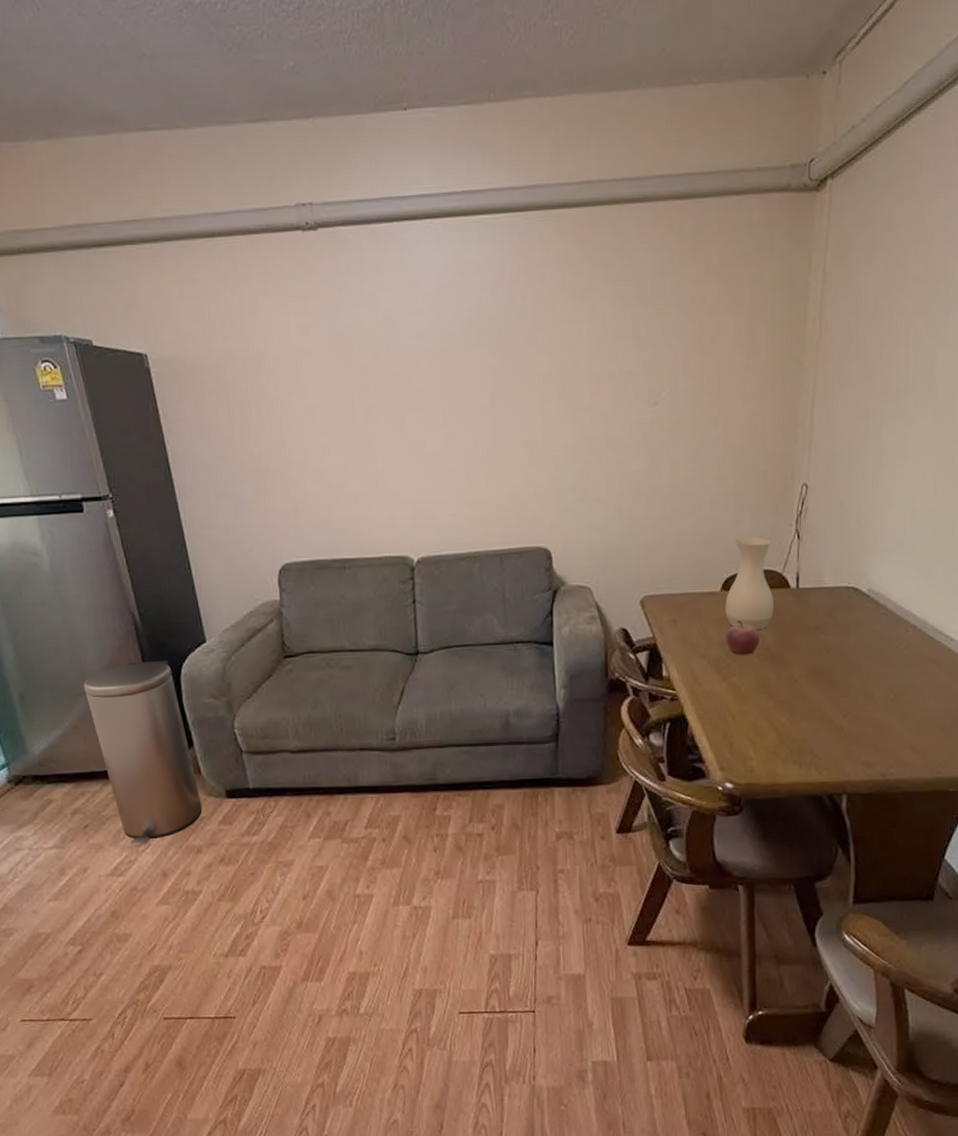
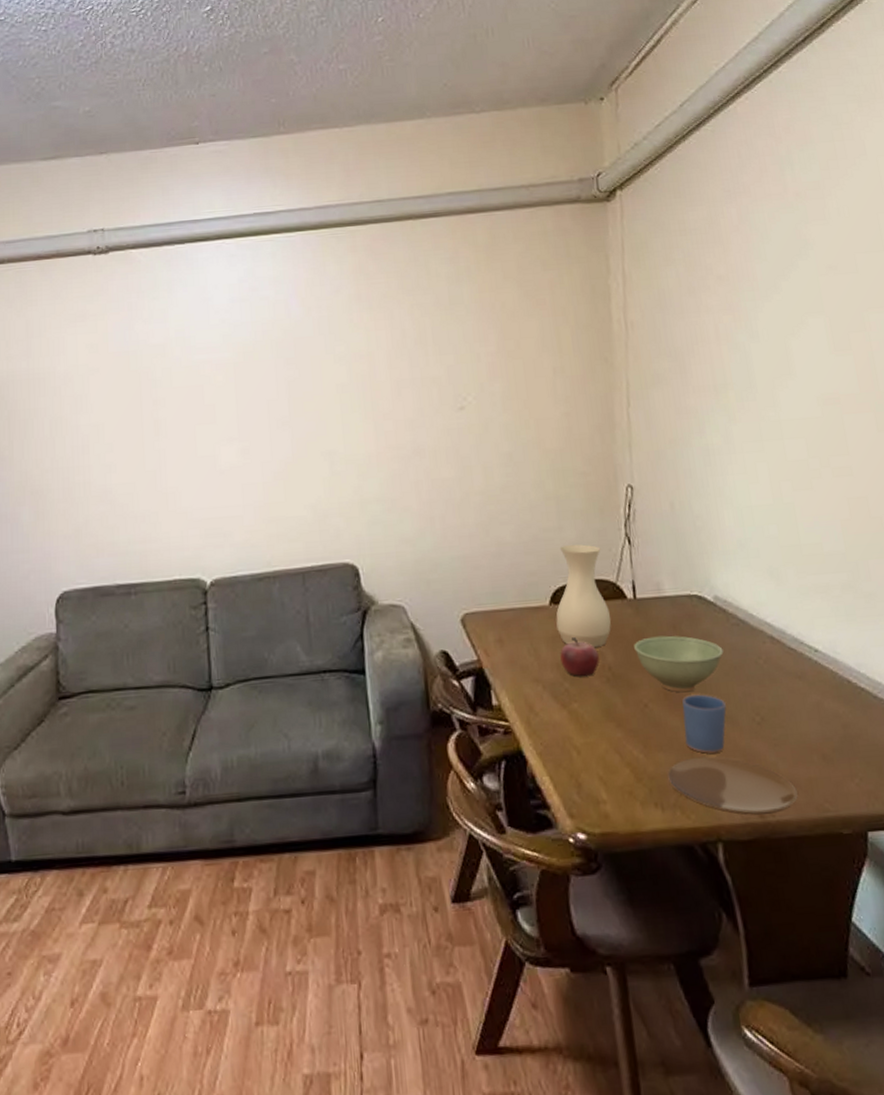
bowl: none [792,621,870,671] -> present [634,635,723,693]
plate: none [808,725,916,774] -> present [667,756,798,815]
mug: none [826,673,865,723] -> present [682,694,726,754]

